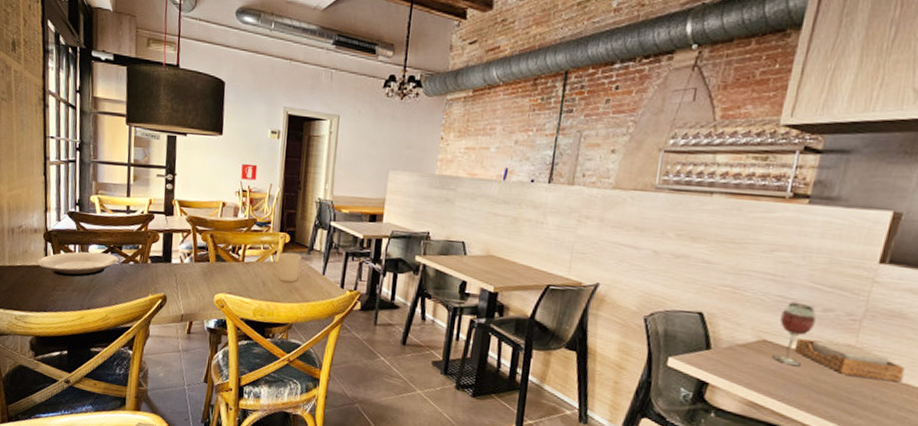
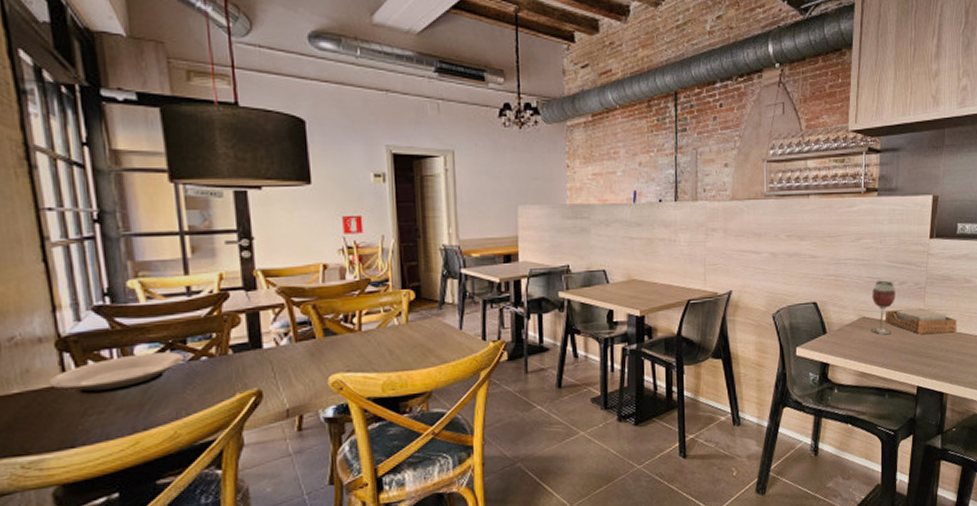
dixie cup: present [277,252,302,284] -> none [403,310,433,347]

